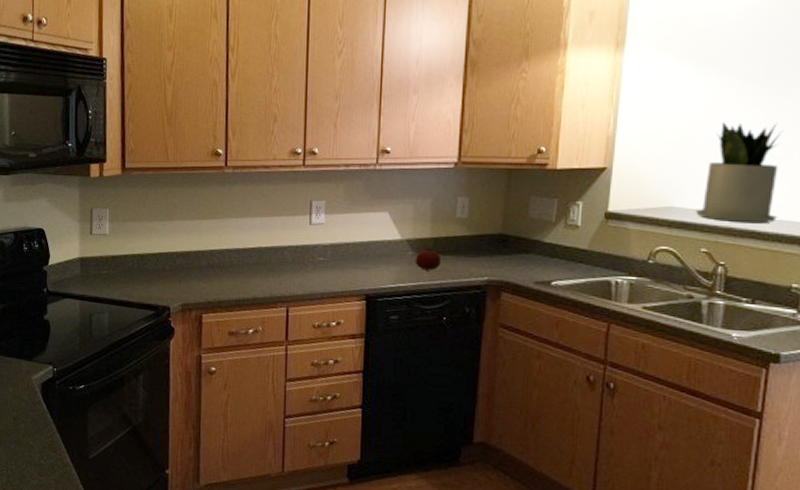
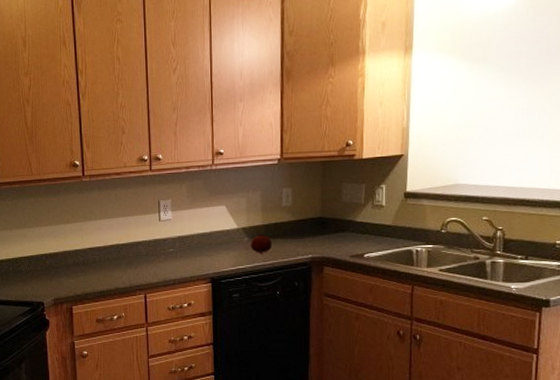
planter: present [694,122,784,224] -> none [476,107,543,194]

